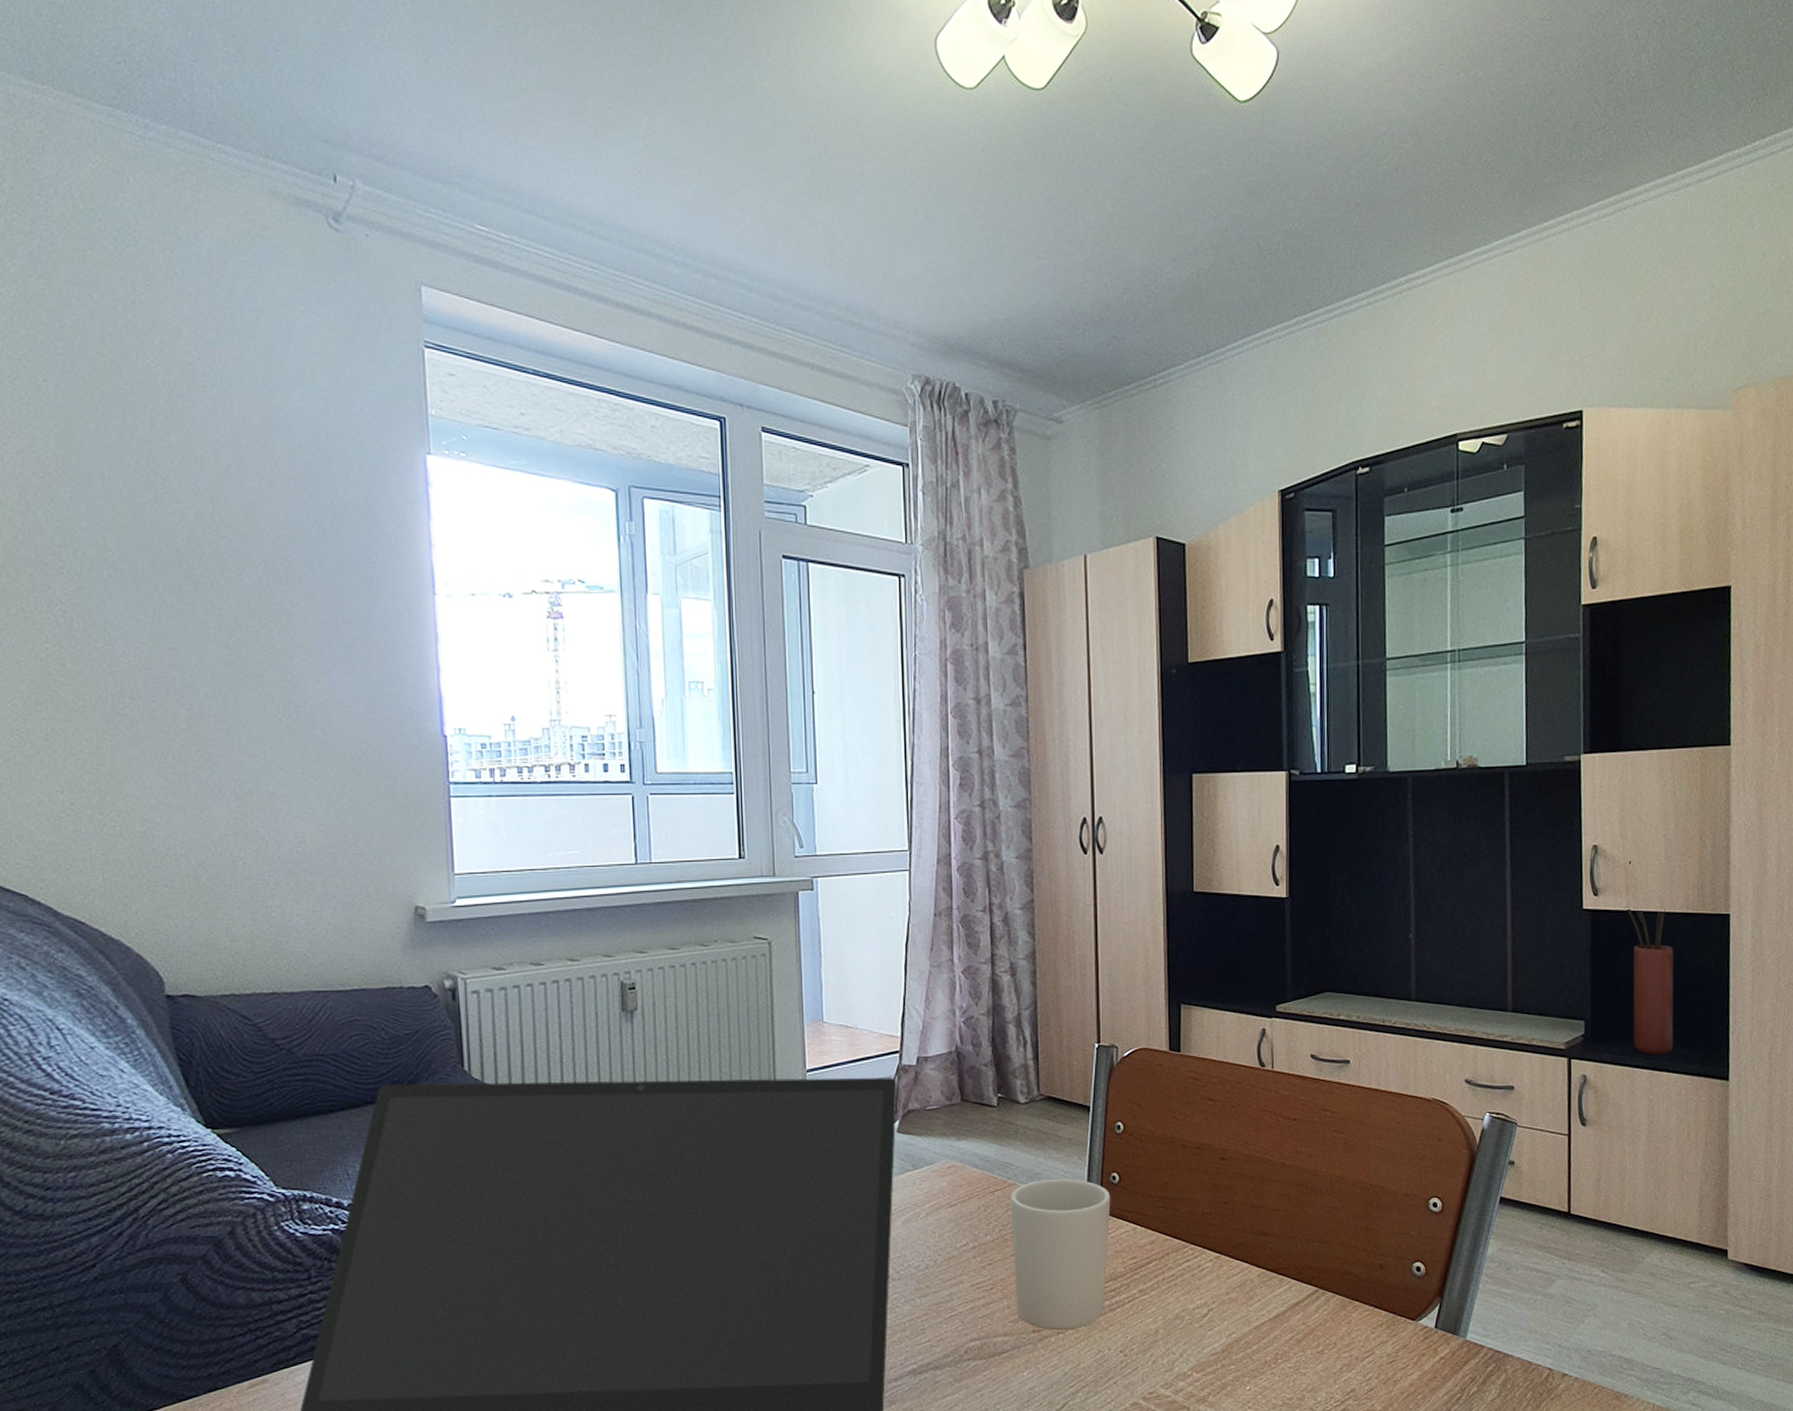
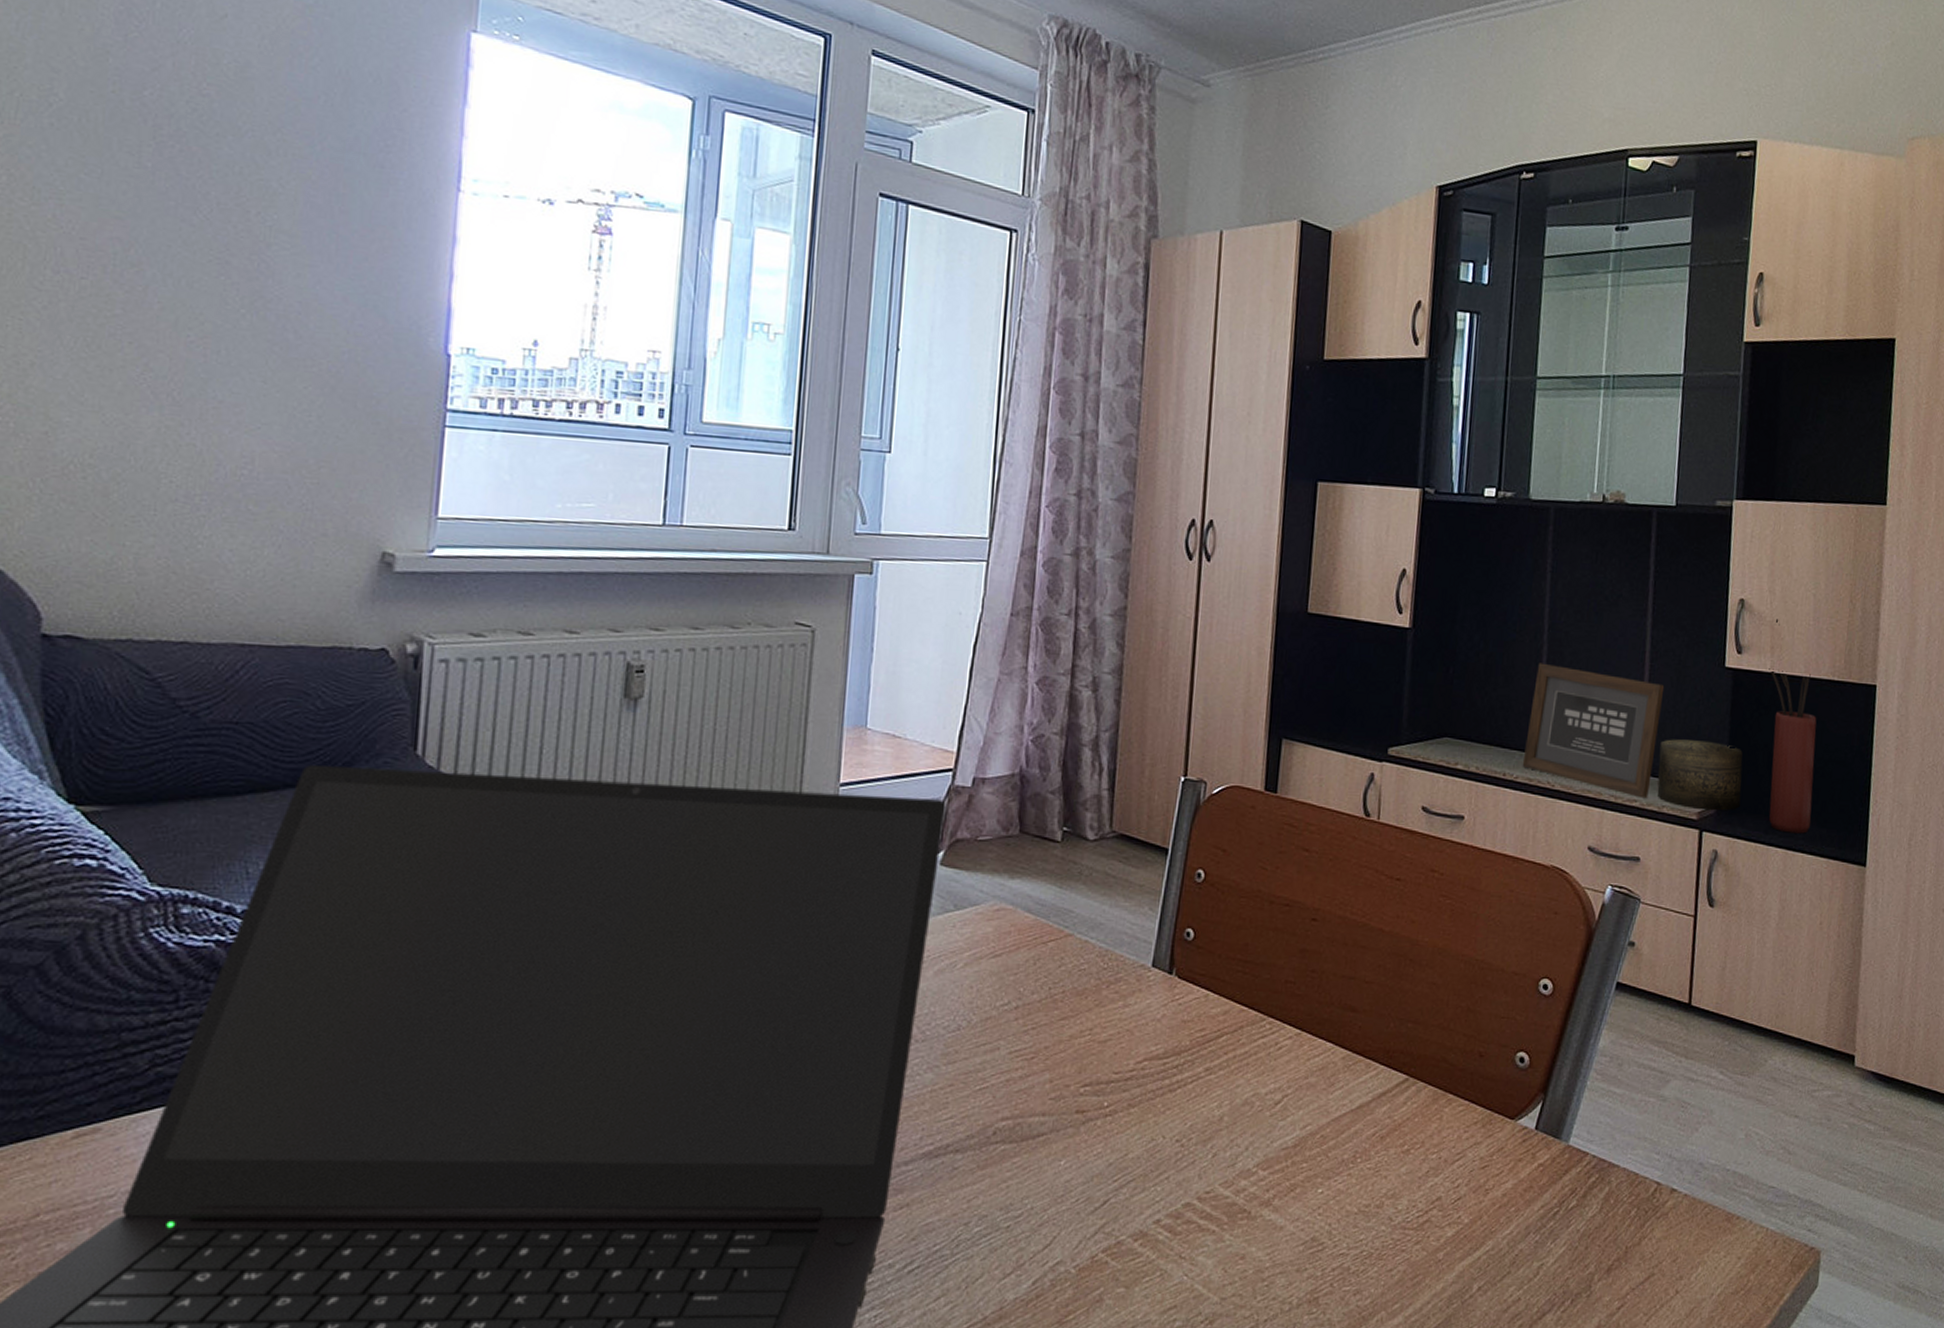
mug: present [1010,1178,1111,1331] -> none [1059,931,1183,1113]
picture frame: none [1399,919,1527,1034] -> present [1522,663,1665,799]
decorative box: none [1525,977,1606,1040] -> present [1657,739,1743,811]

